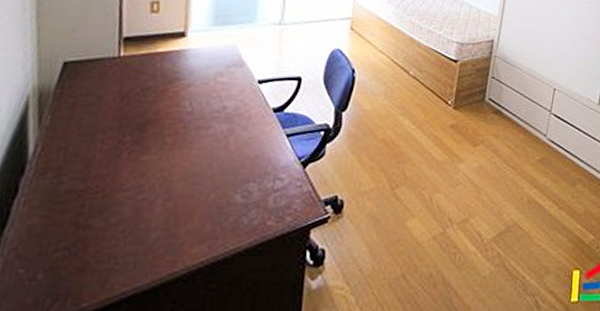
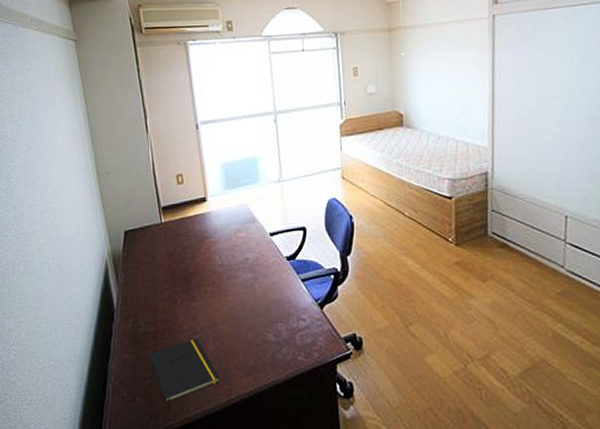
notepad: none [66,199,165,293] -> present [148,338,220,413]

